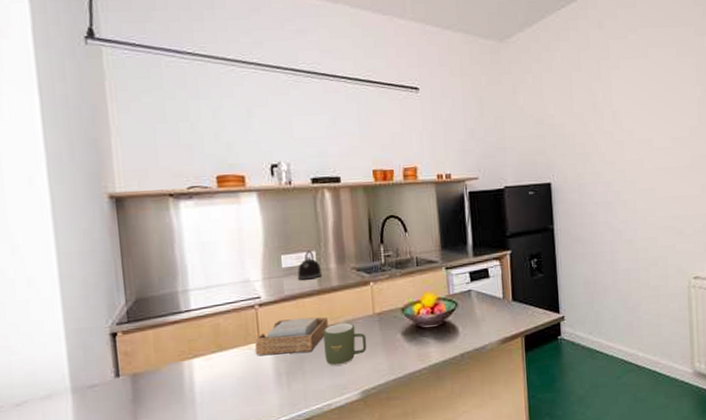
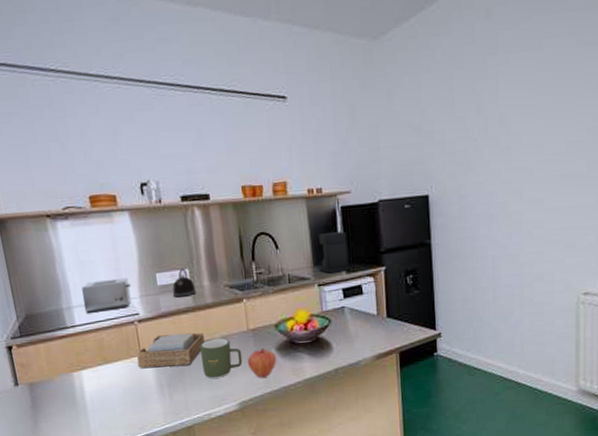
toaster: none [200,259,253,298] -> present [82,277,131,314]
fruit: none [372,332,403,365] -> present [248,347,277,379]
coffee maker: none [446,215,477,258] -> present [318,231,351,275]

